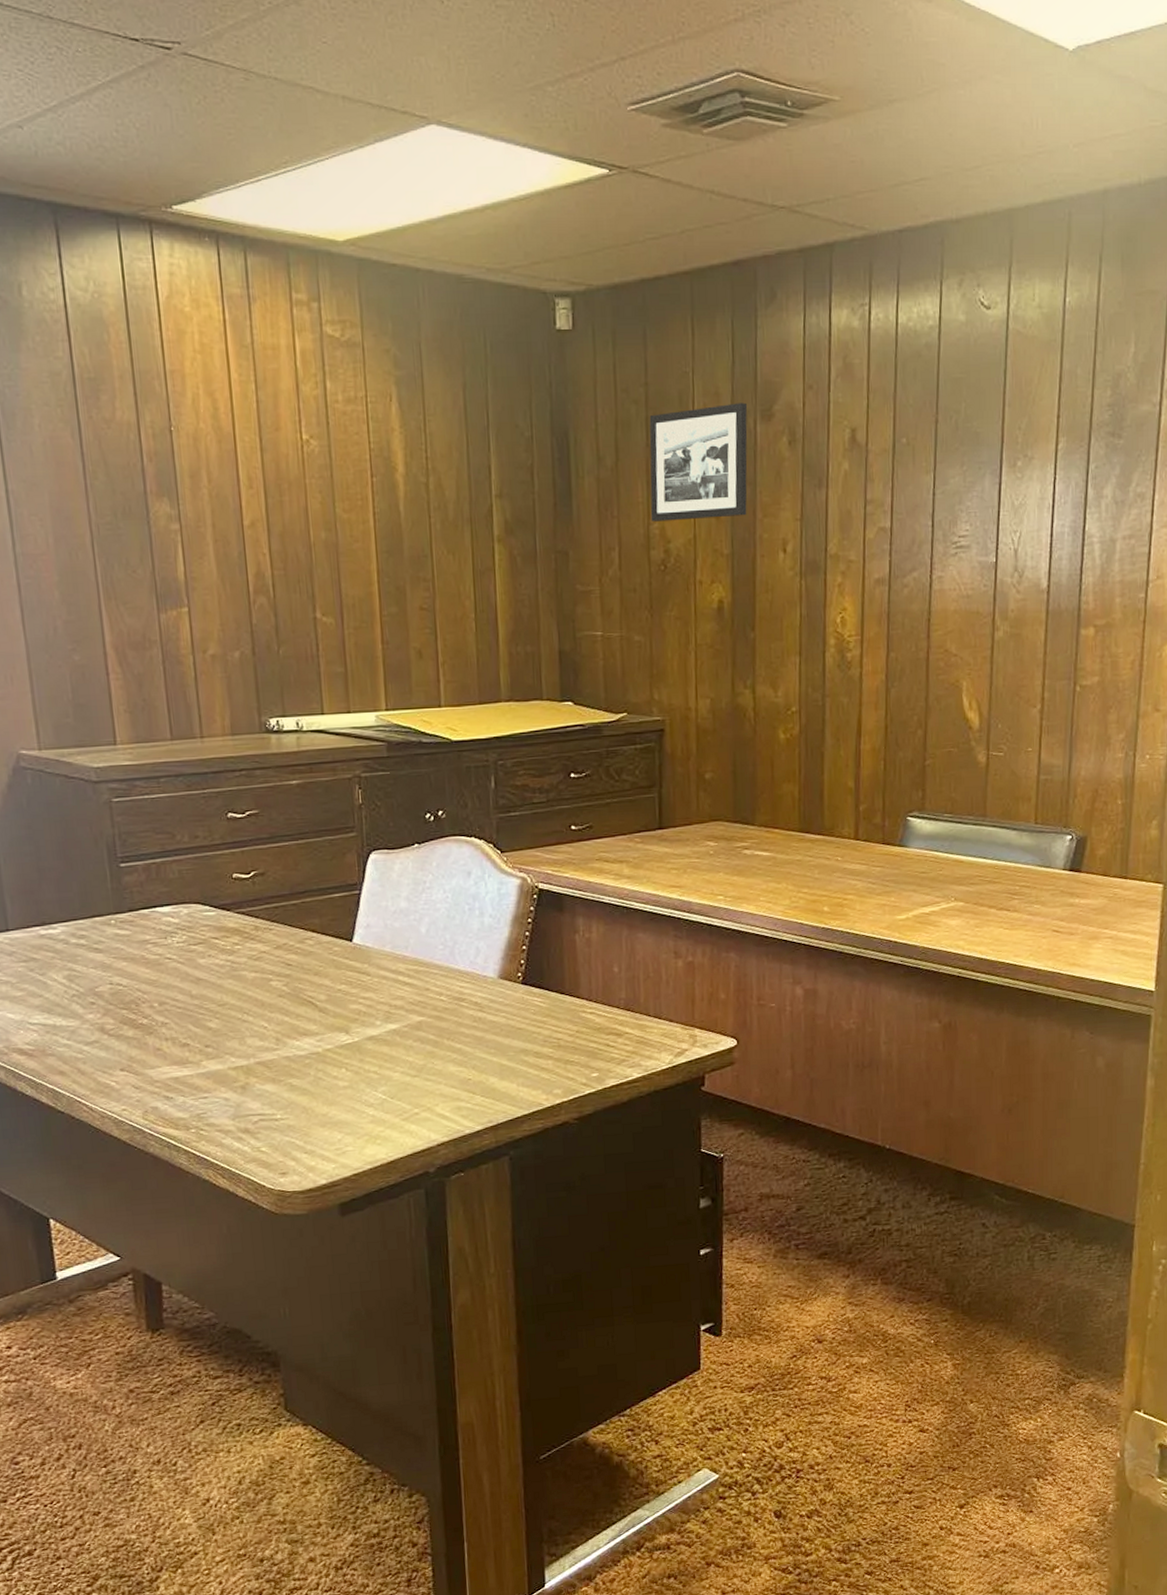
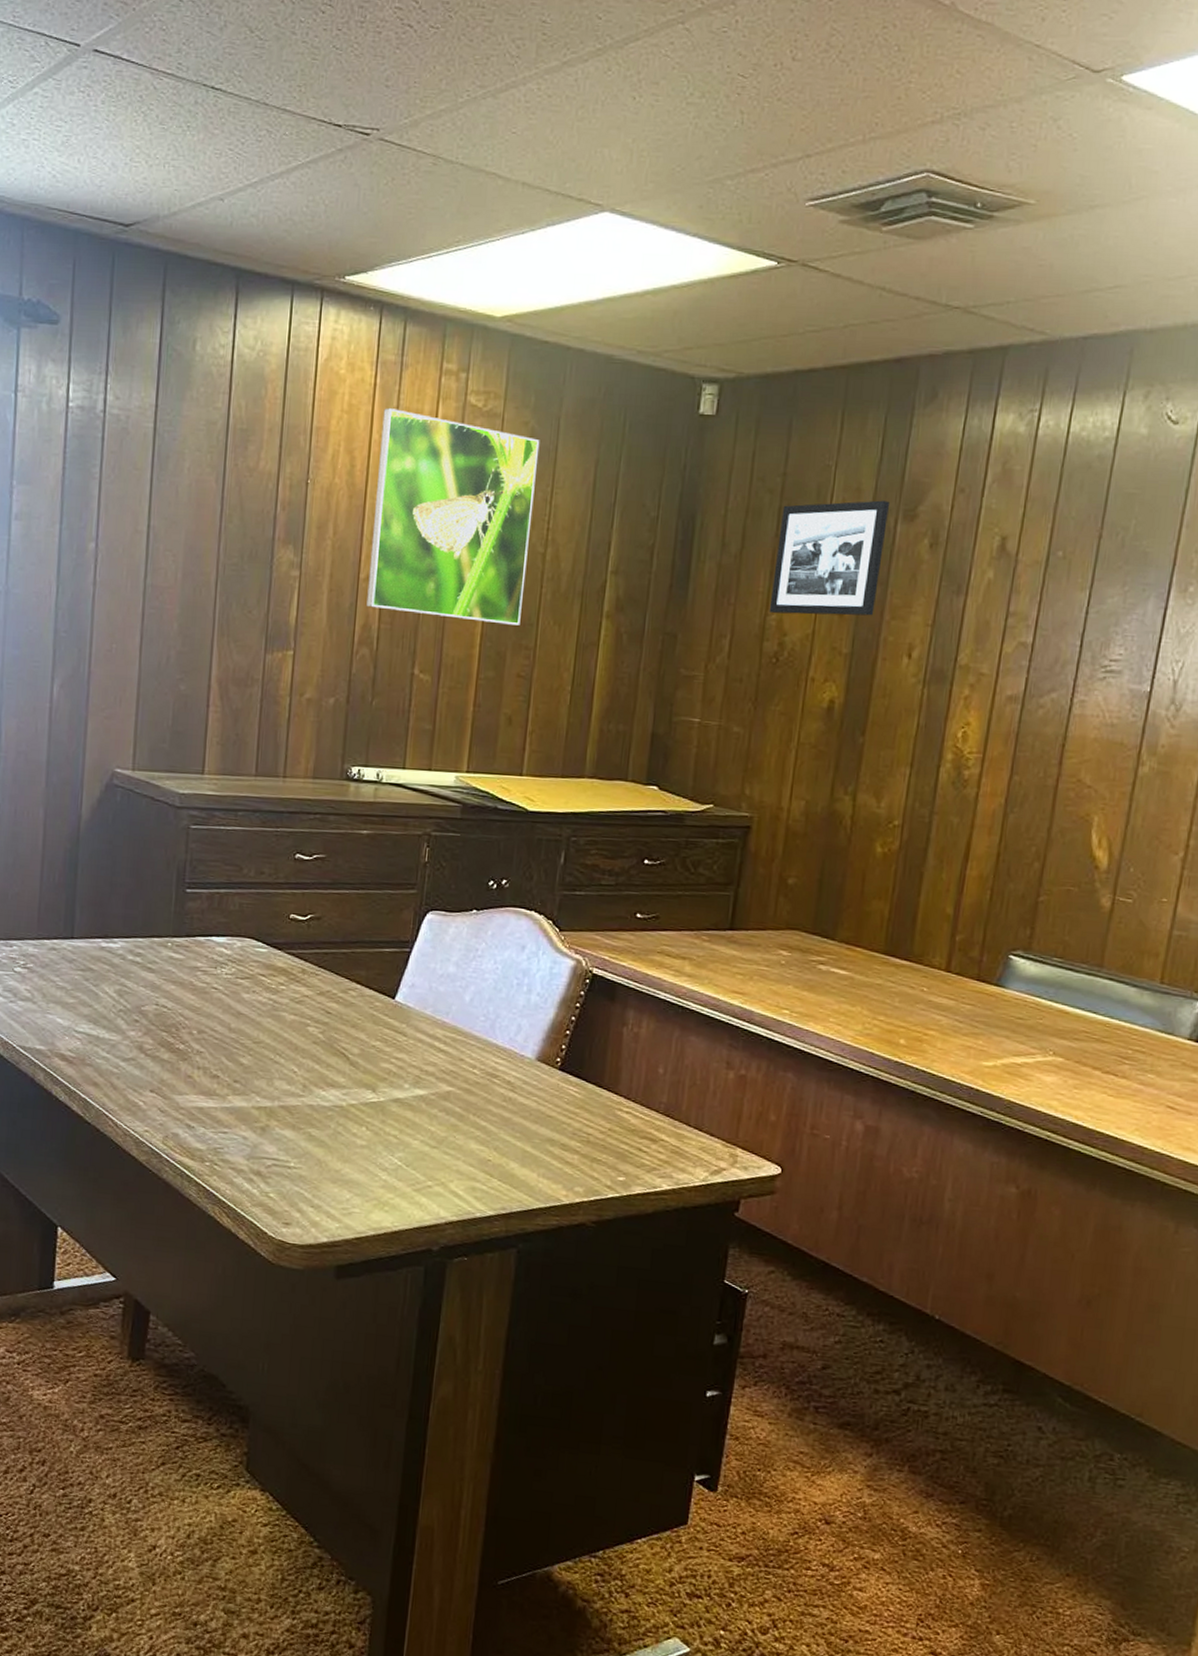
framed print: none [238,345,415,559] -> present [366,408,540,626]

